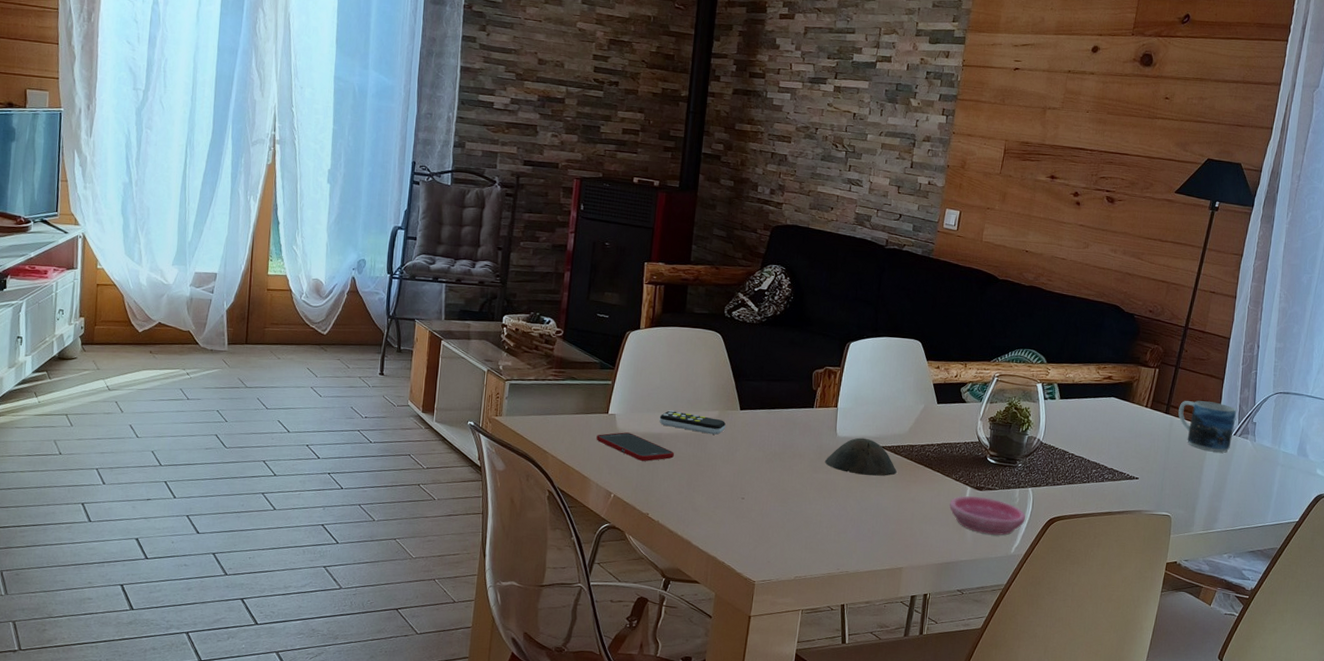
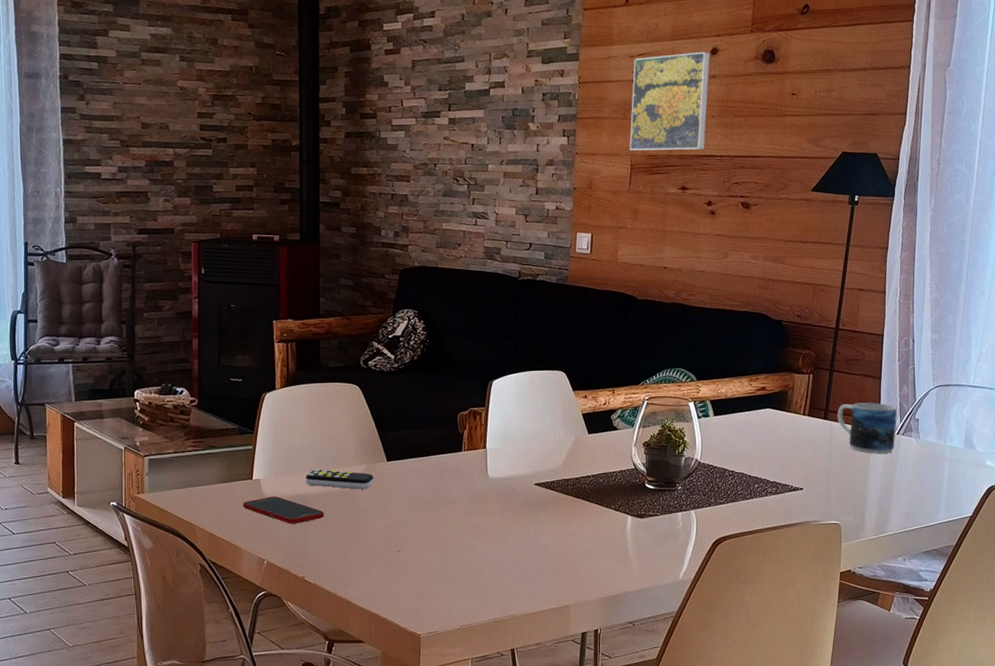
bowl: present [824,437,897,476] -> none [479,477,554,515]
saucer: present [949,496,1026,536] -> none [612,525,691,563]
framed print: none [1005,48,1091,142] -> present [629,51,711,151]

